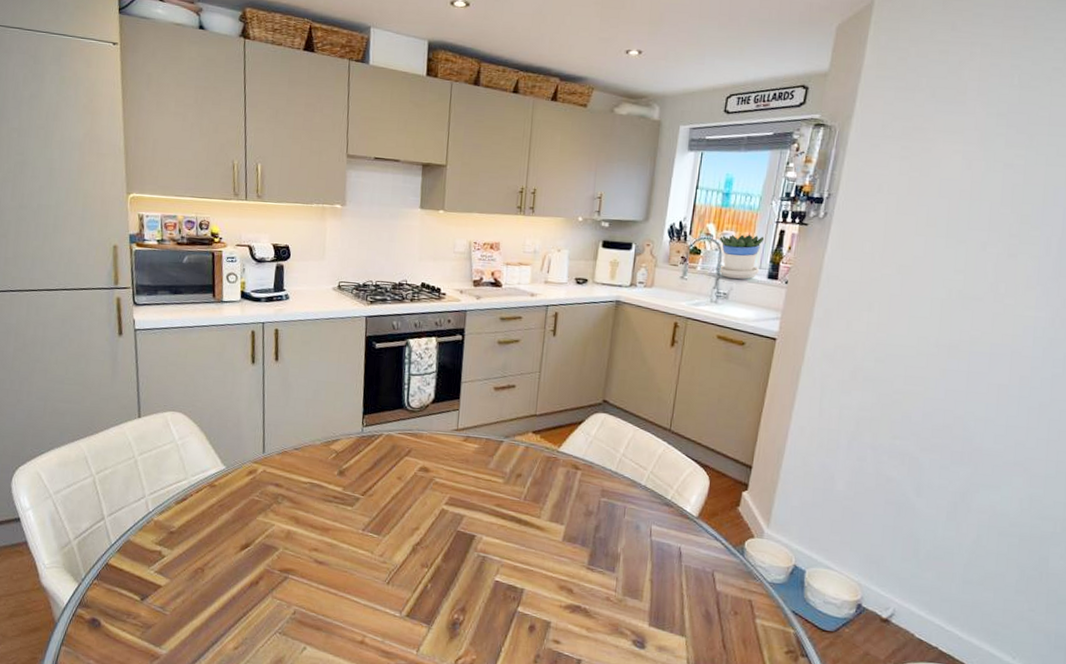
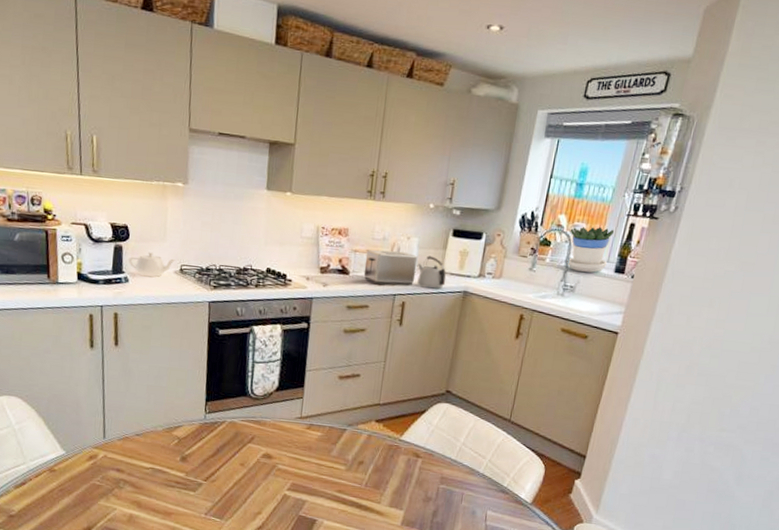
teapot: none [289,270,334,295] -> present [129,252,175,278]
toaster: none [516,262,569,297] -> present [363,249,418,286]
kettle: none [568,266,598,298] -> present [417,255,446,288]

